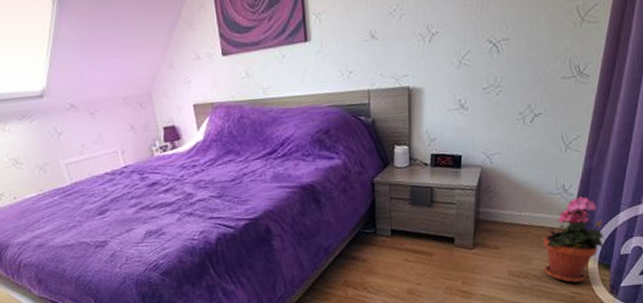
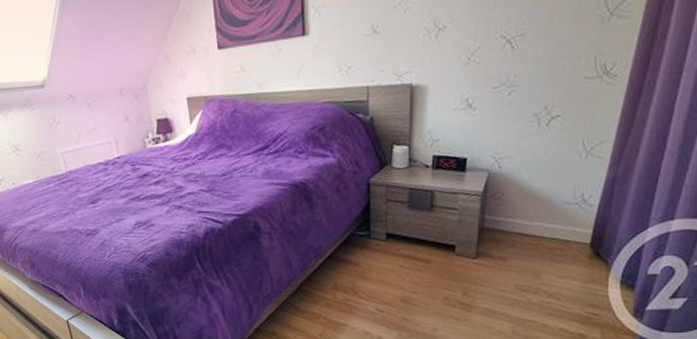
potted plant: present [544,196,604,283] -> none [556,208,629,302]

